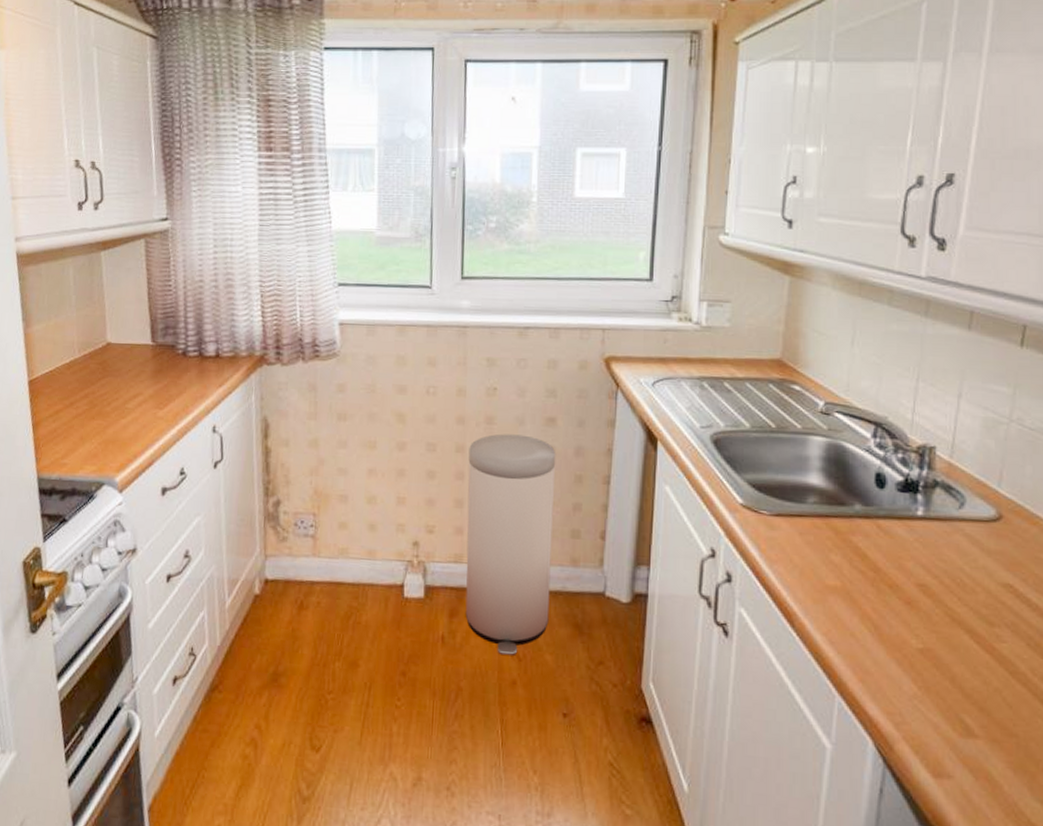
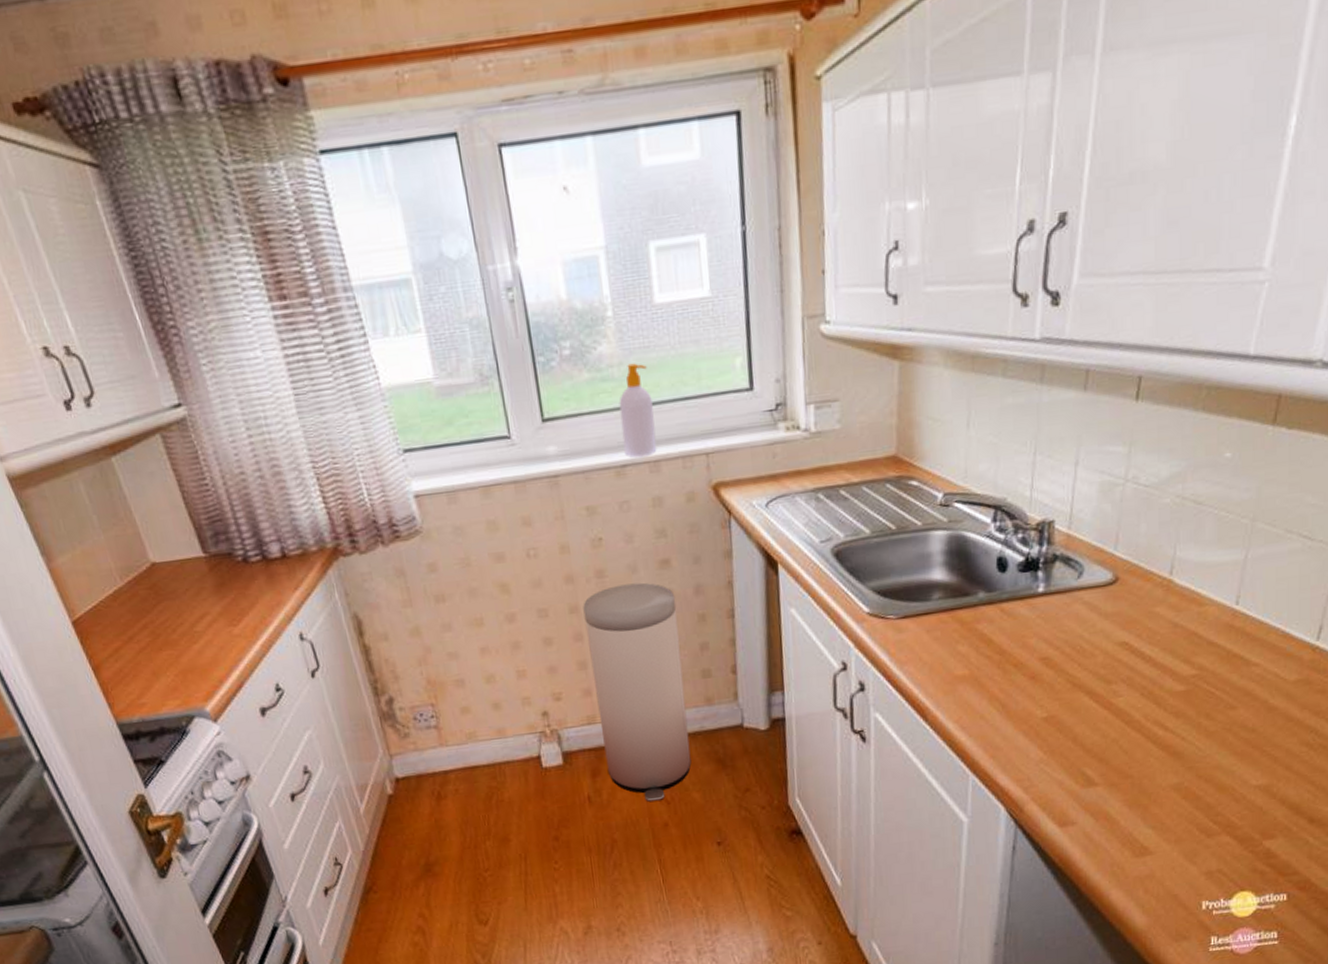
soap bottle: none [529,242,561,324] -> present [619,363,657,459]

